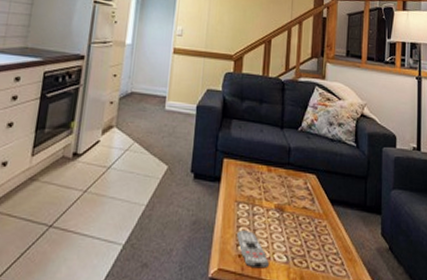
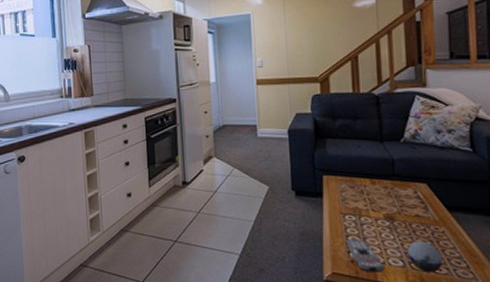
decorative orb: none [292,235,322,269] -> present [408,241,443,272]

